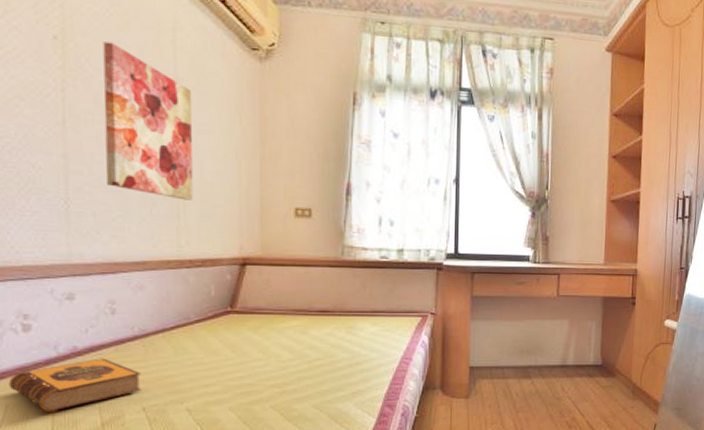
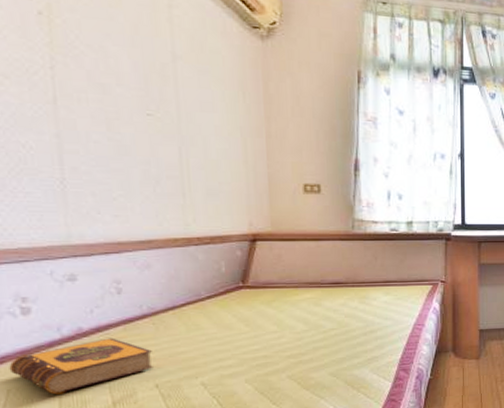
wall art: present [103,41,193,201] -> none [93,18,199,179]

